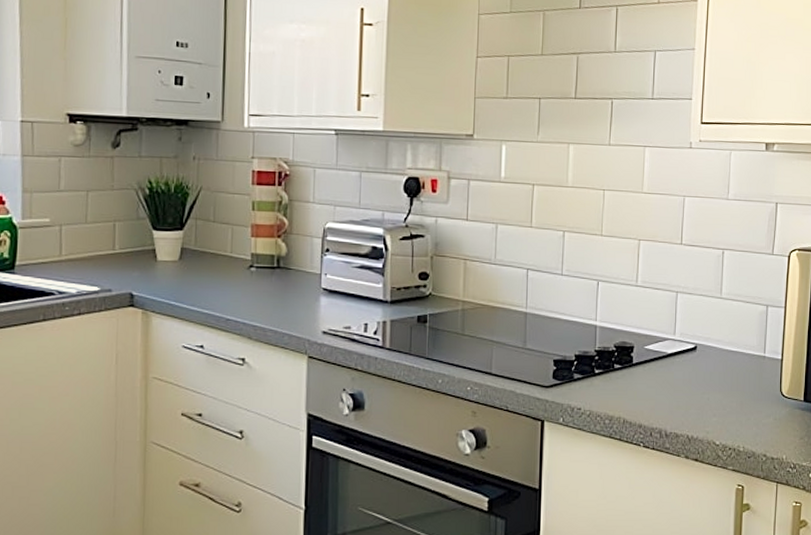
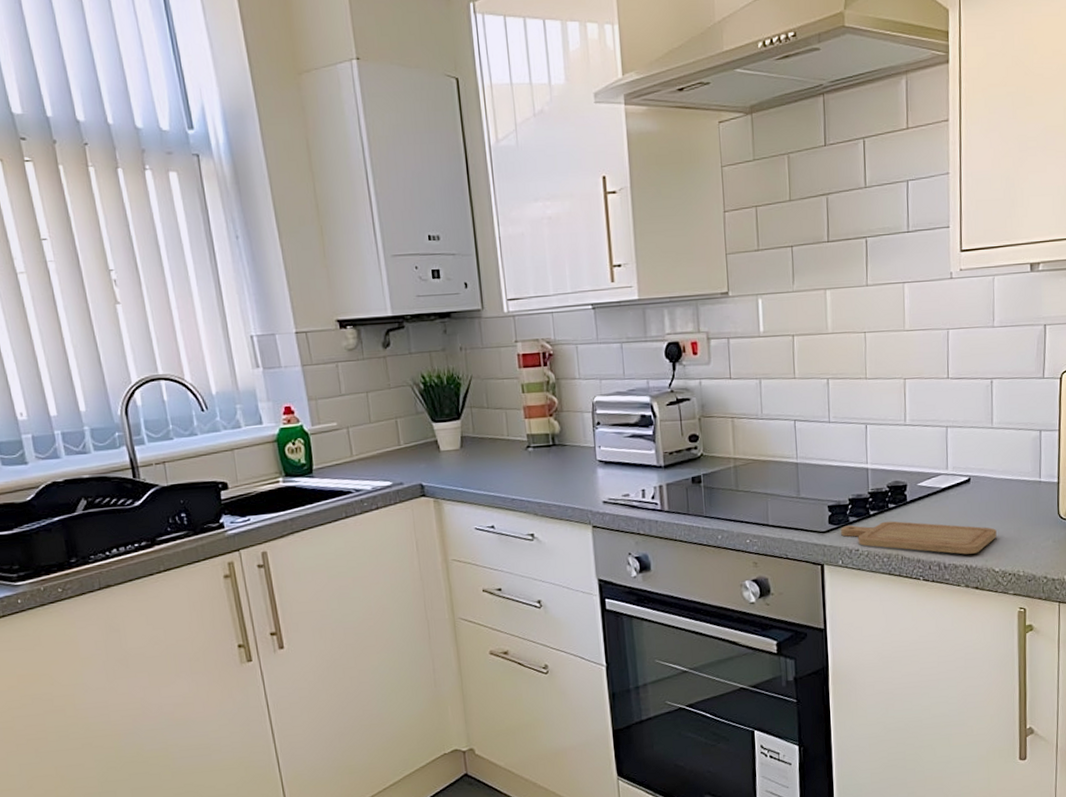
chopping board: none [564,382,719,424] -> present [841,521,997,555]

